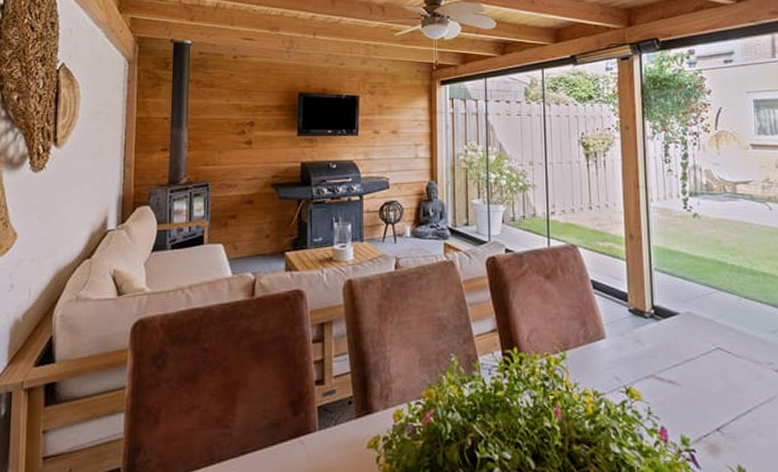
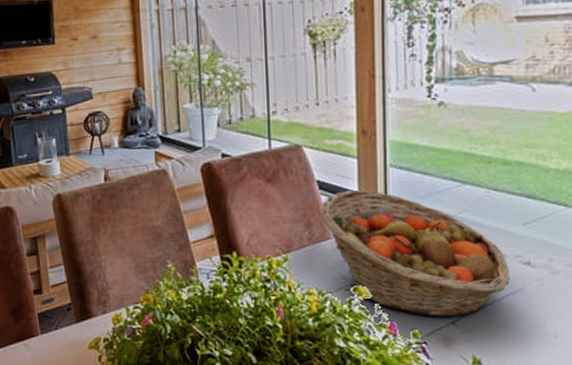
fruit basket: none [594,291,765,423] -> present [320,190,510,317]

